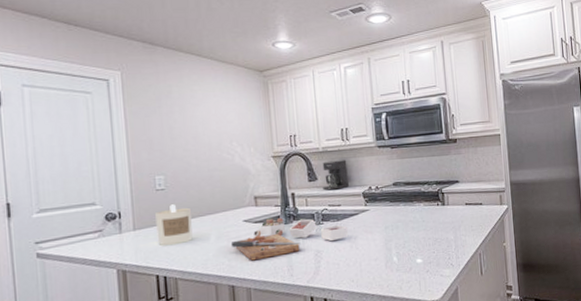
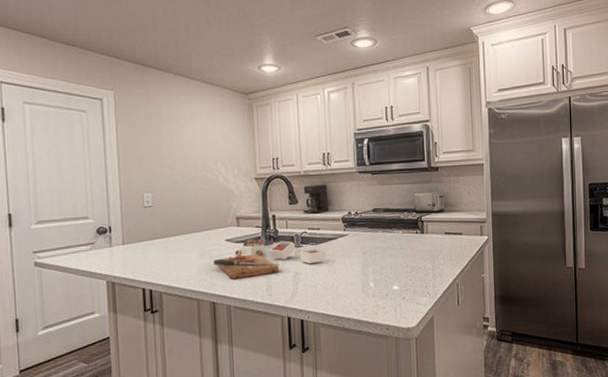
candle: present [155,204,193,246] -> none [143,221,178,261]
toaster: none [433,163,465,186] -> present [413,191,445,214]

